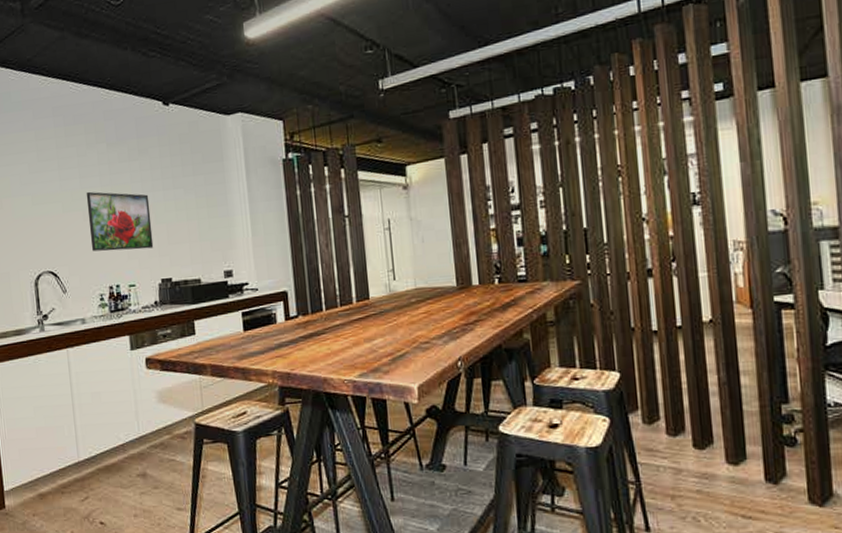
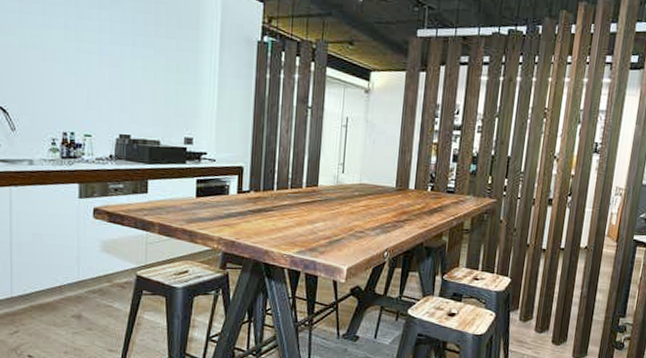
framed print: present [86,191,154,252] -> none [47,31,116,103]

